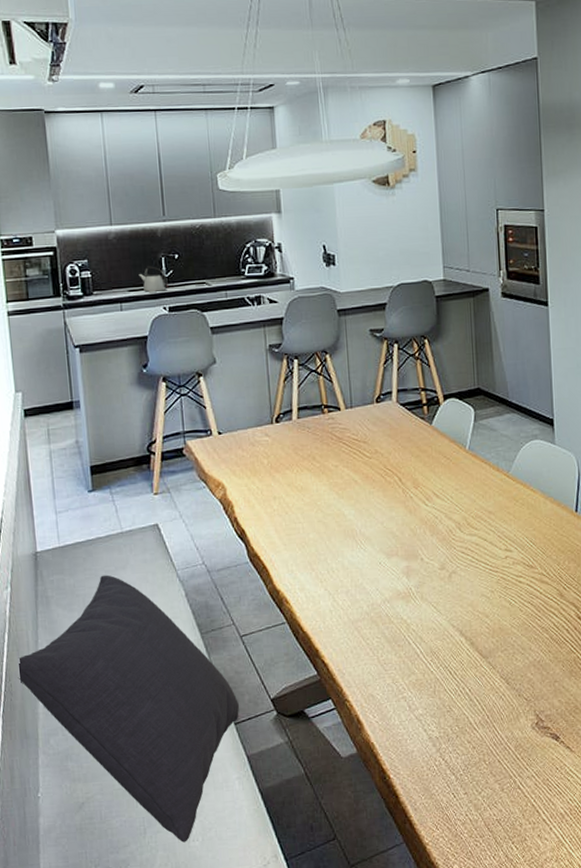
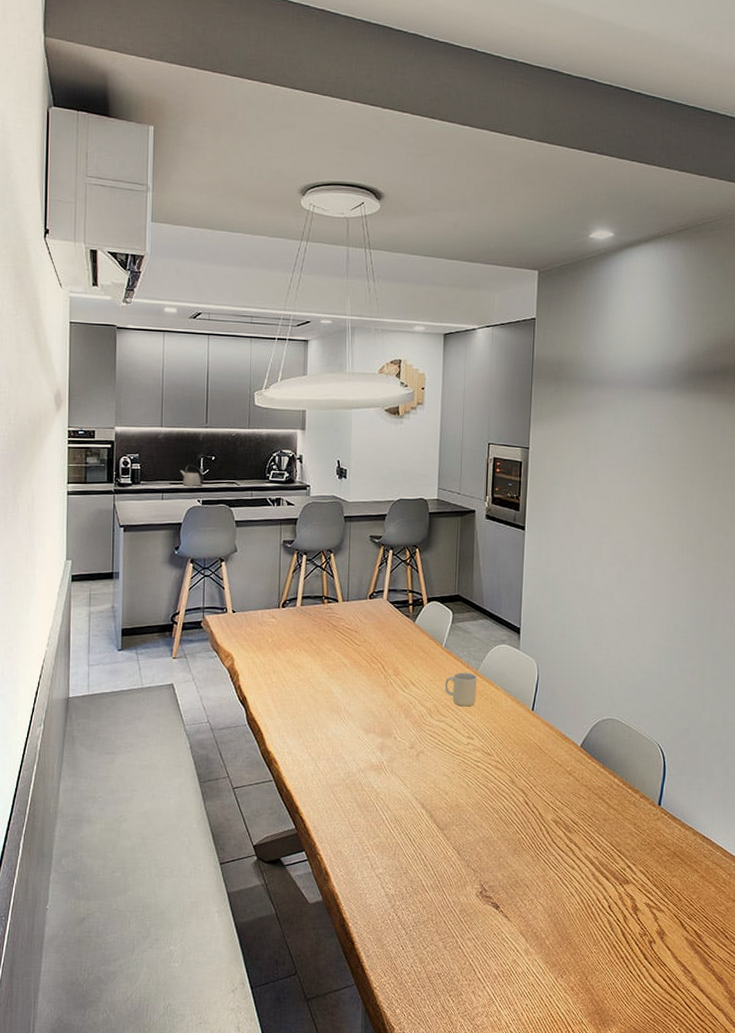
cushion: present [18,574,240,843] -> none [41,723,226,963]
cup: none [473,476,511,516] -> present [445,672,477,707]

